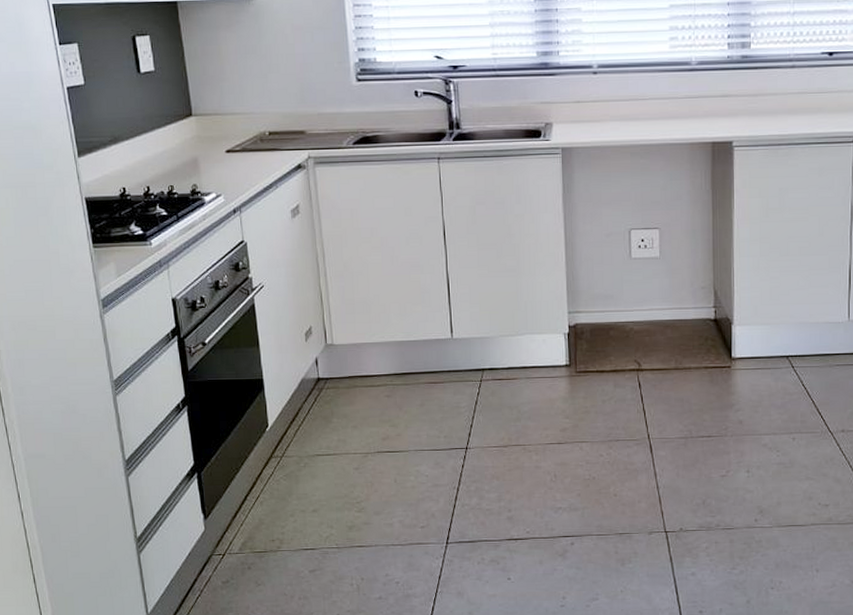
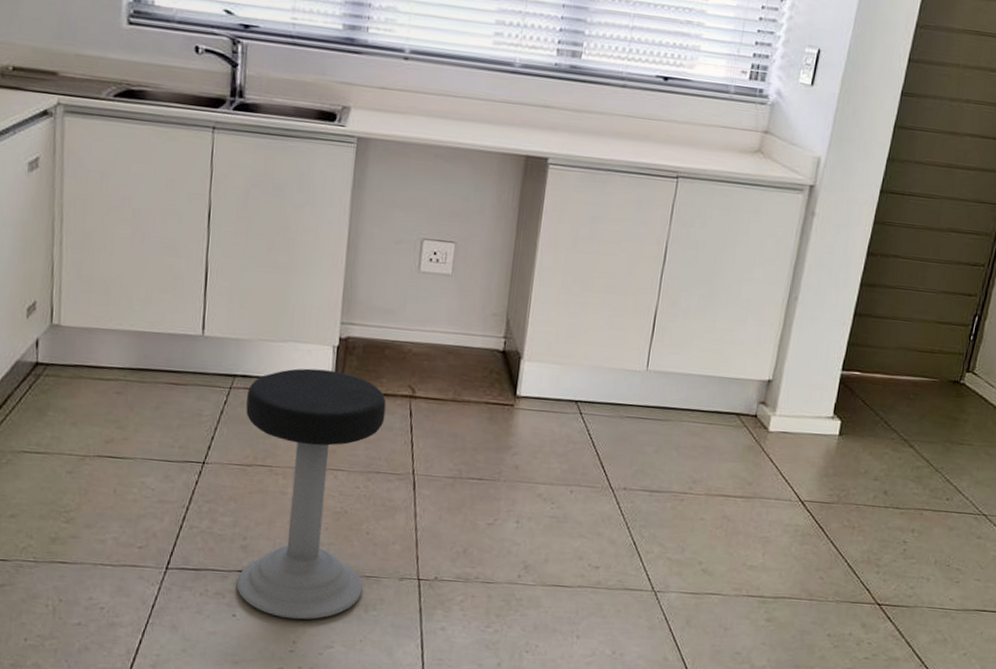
stool: none [496,355,617,578] -> present [236,368,387,620]

